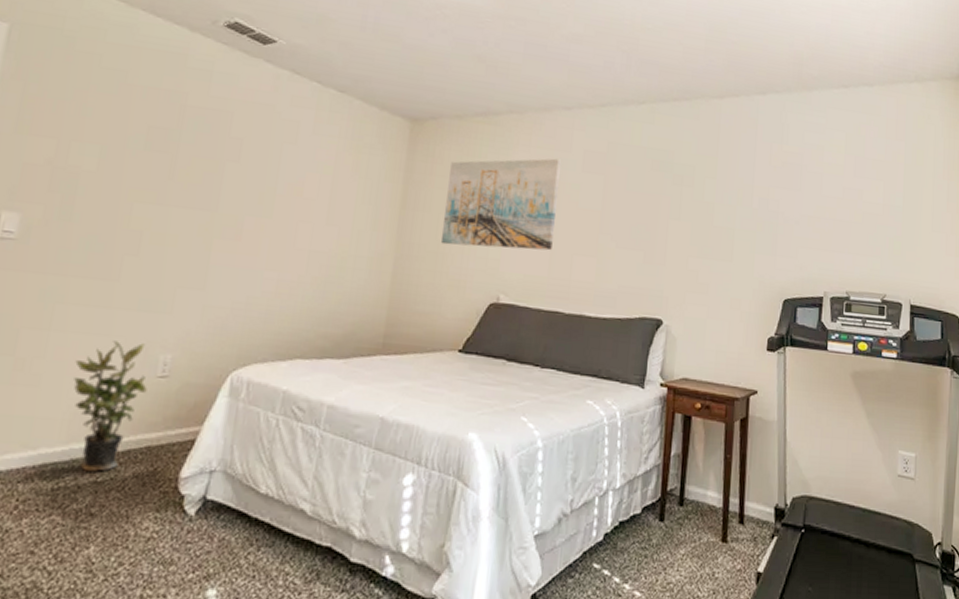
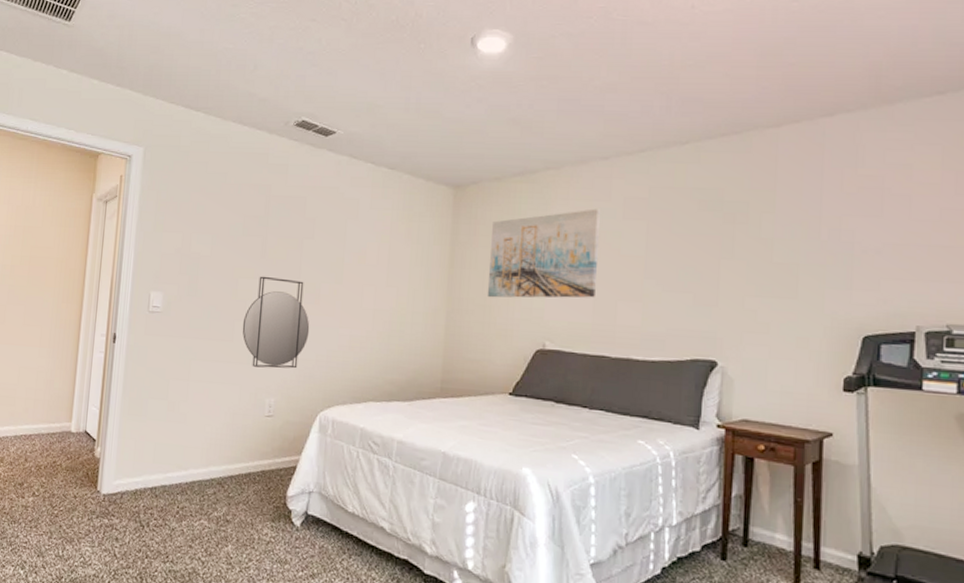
potted plant: present [74,341,147,472] -> none [208,388,259,489]
home mirror: none [134,201,227,318] -> present [242,276,310,369]

